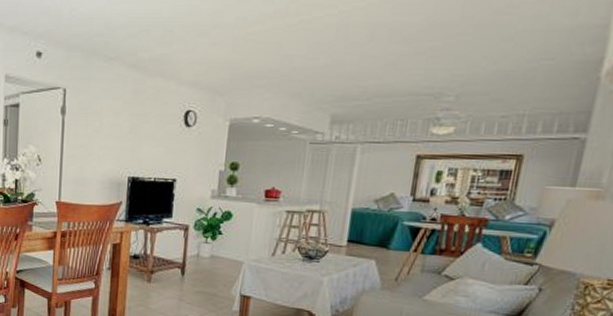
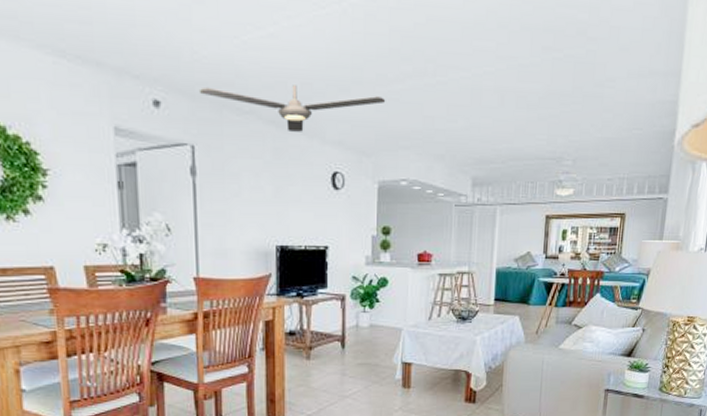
ceiling fan: none [73,32,244,74] -> present [198,85,386,132]

